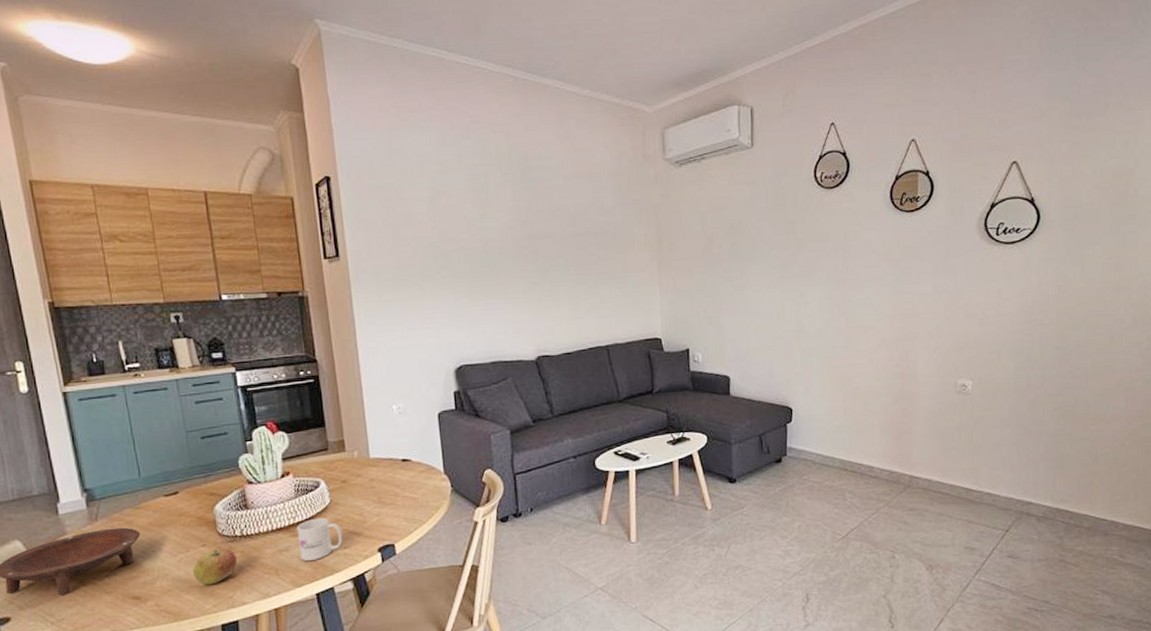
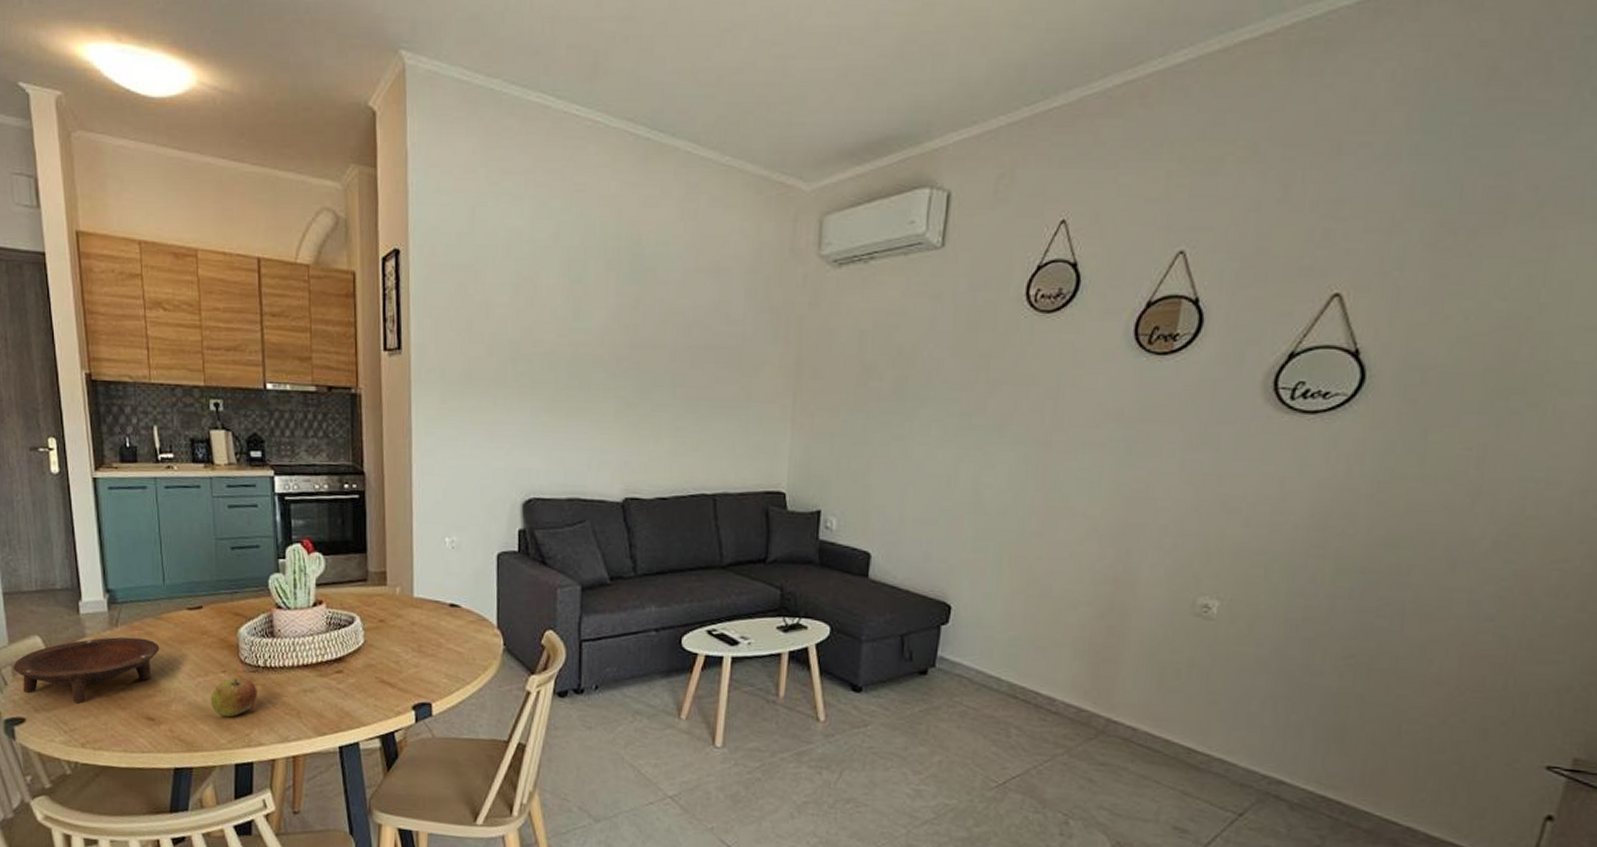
mug: present [296,517,343,562] -> none [324,659,374,708]

